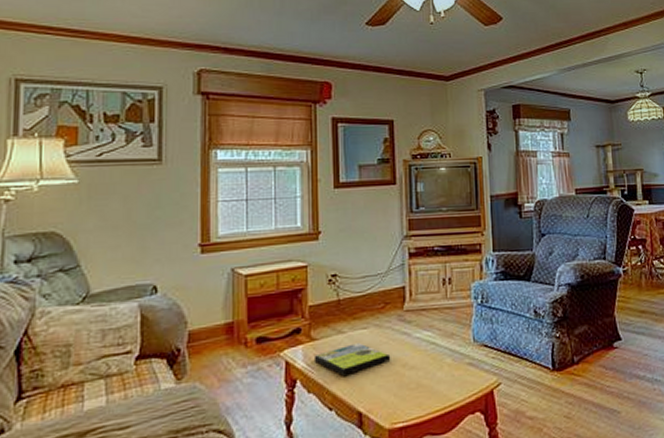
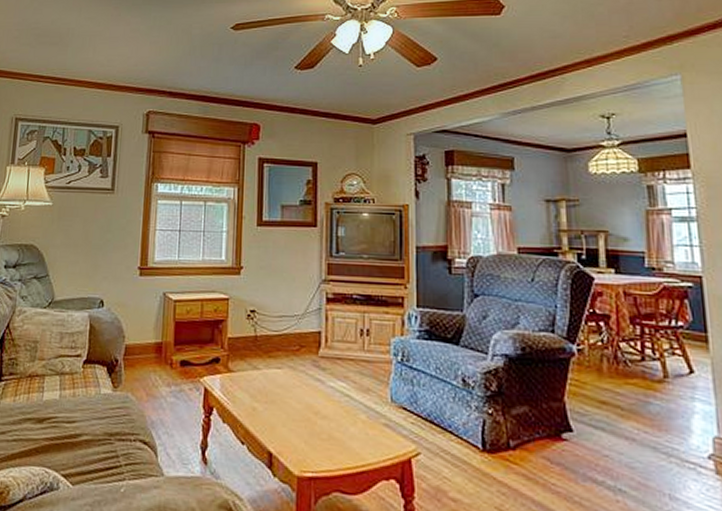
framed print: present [313,343,391,376] -> none [230,381,303,412]

